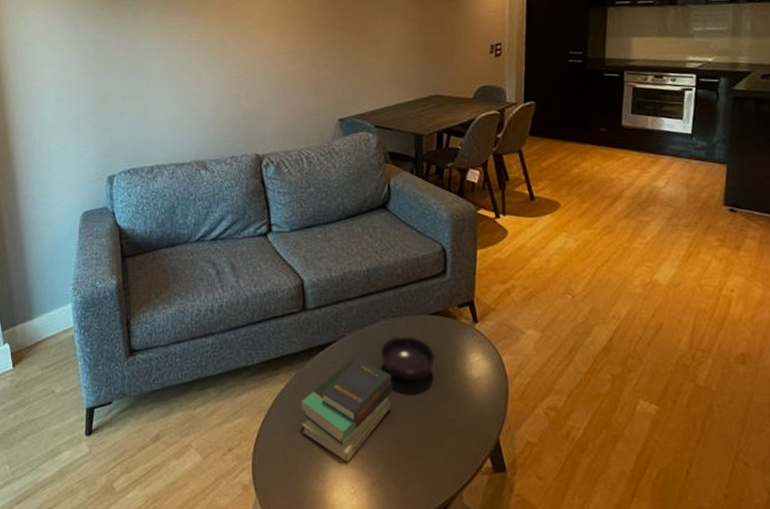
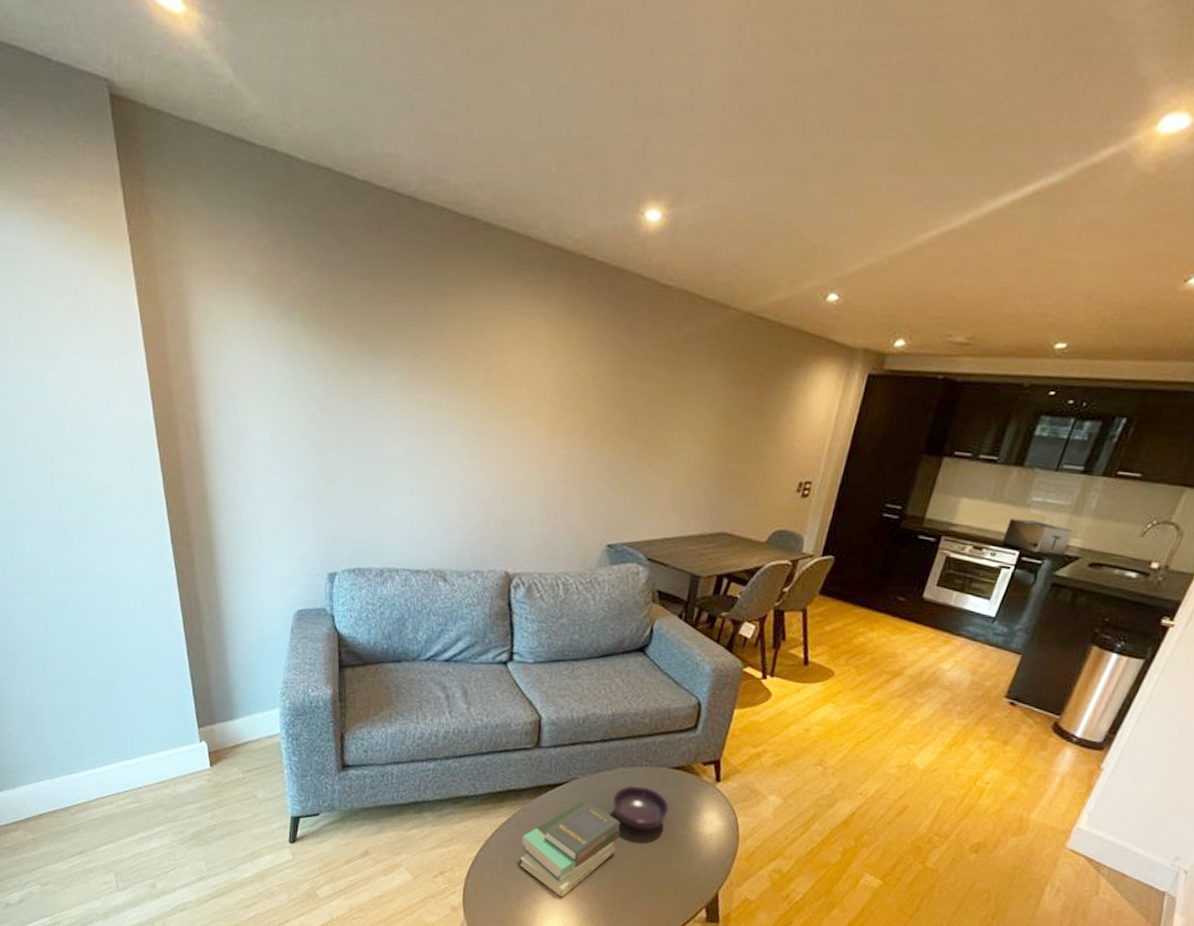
toaster: none [678,46,738,76] -> present [1002,518,1073,558]

